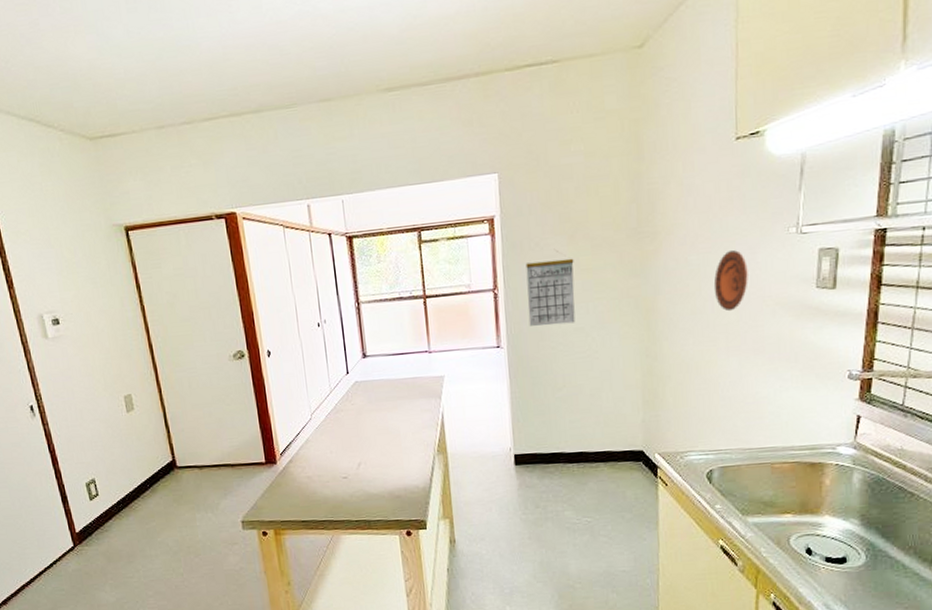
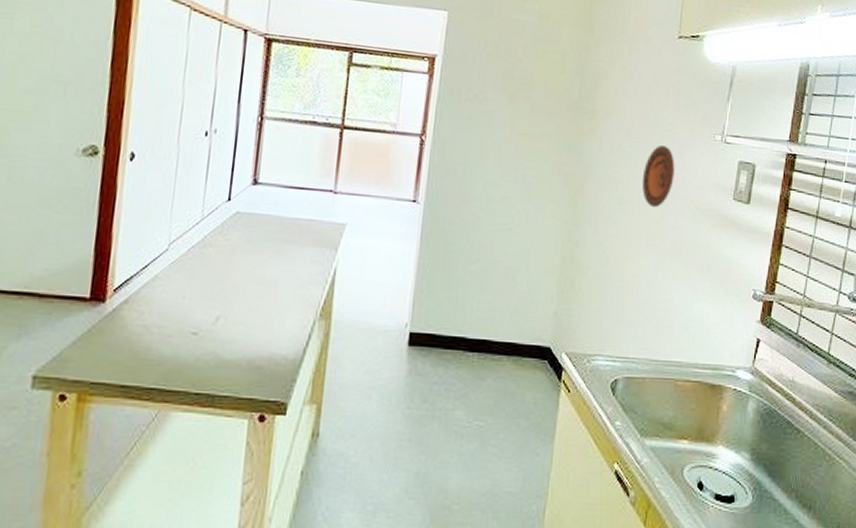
calendar: present [525,251,576,326] -> none [452,108,511,190]

